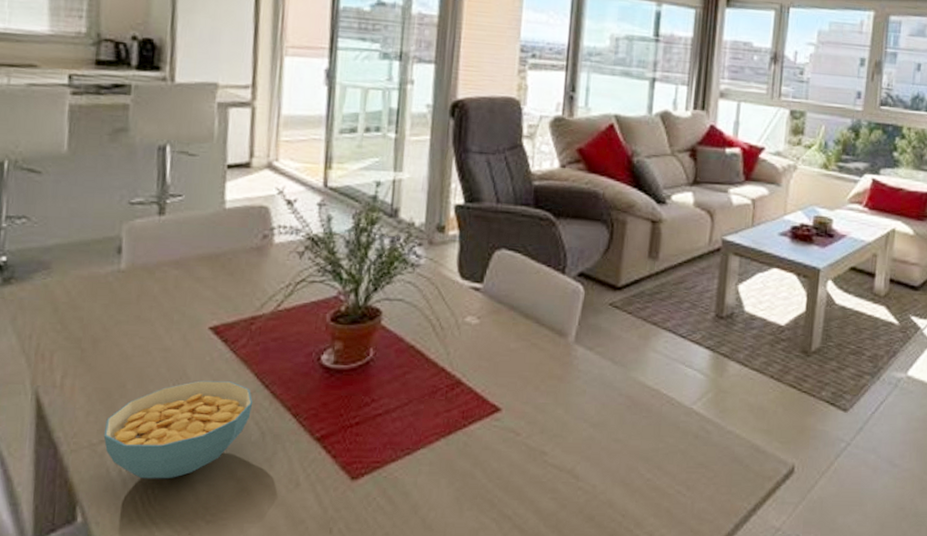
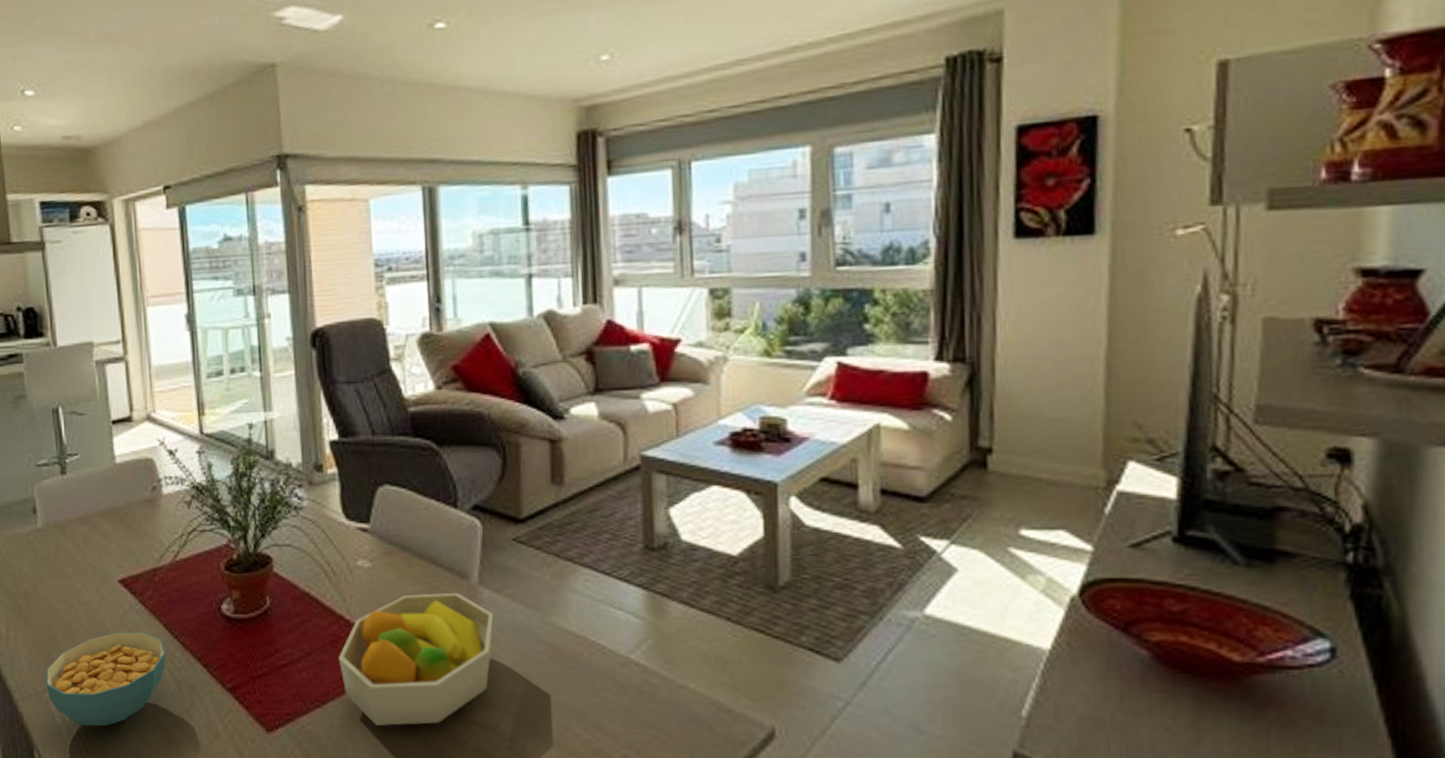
fruit bowl: none [434,349,584,471] -> present [338,592,494,726]

